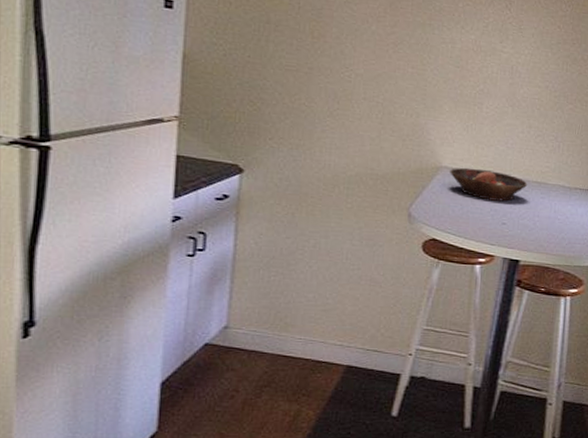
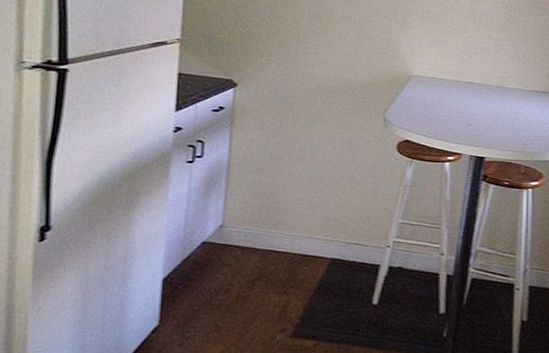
bowl: present [450,167,528,202] -> none [420,75,490,105]

